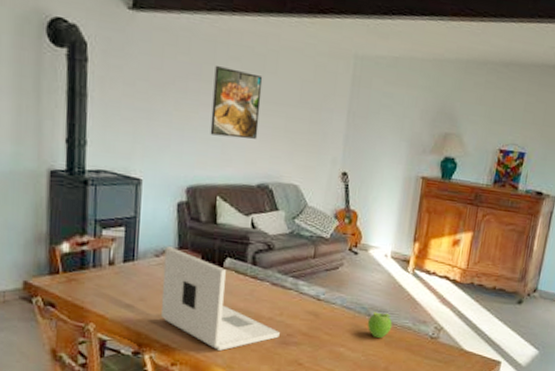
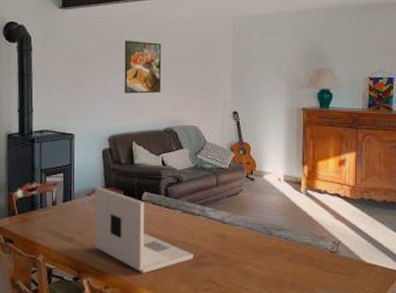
fruit: present [367,311,392,338] -> none [269,230,293,254]

